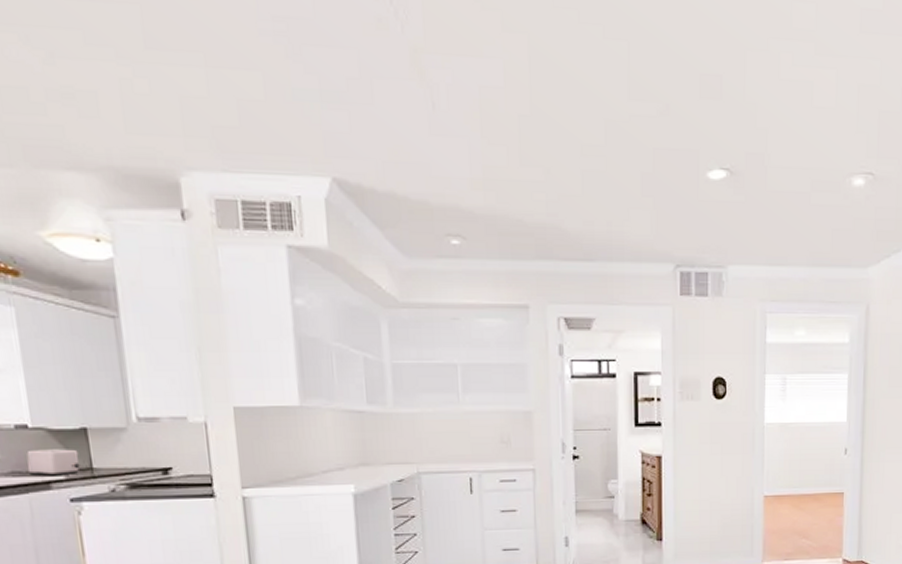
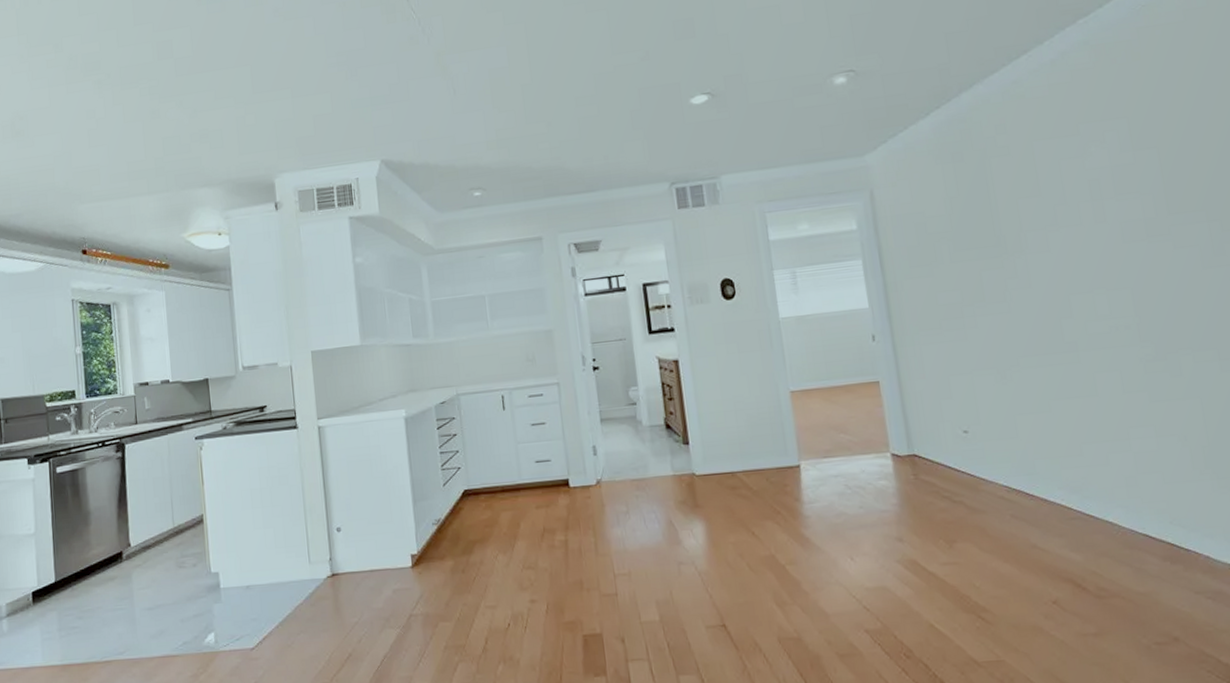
toaster: present [26,449,81,476] -> none [167,396,203,420]

